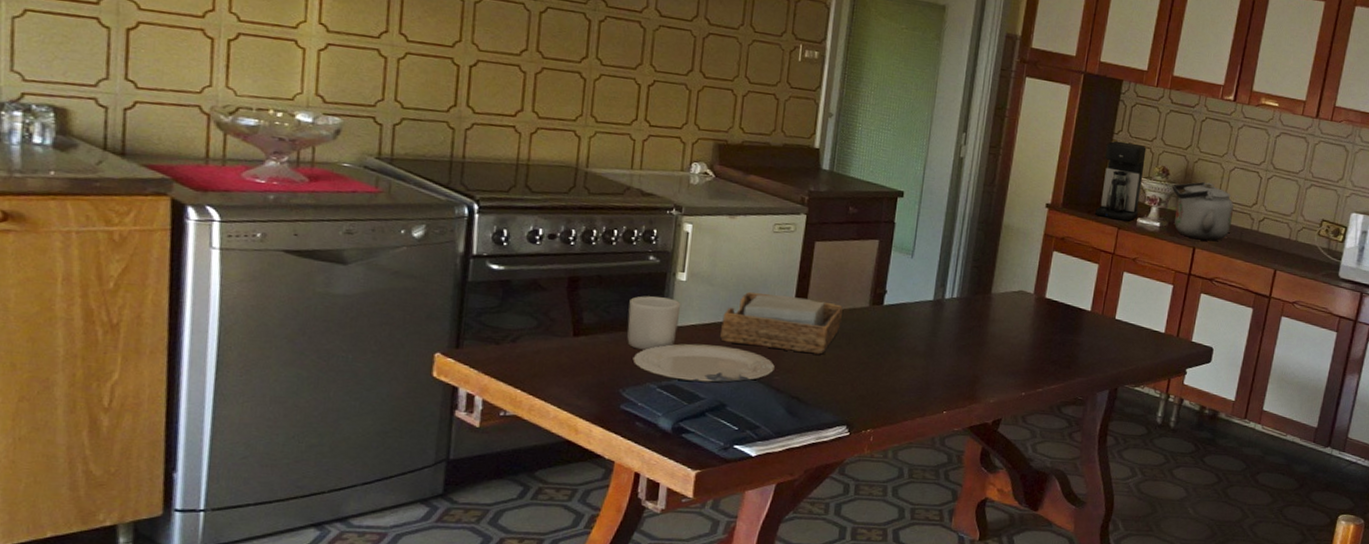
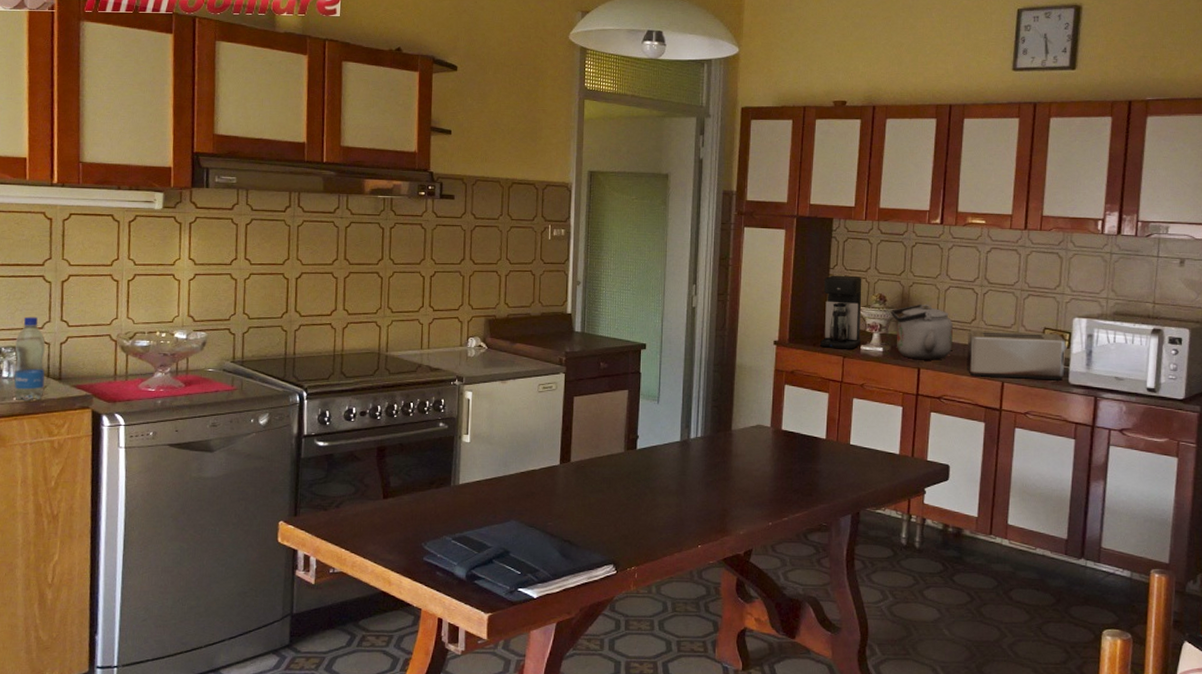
bottle: none [51,68,101,179] -> present [14,316,45,401]
mug: present [626,296,681,350] -> none [425,458,467,507]
plate: present [632,343,775,384] -> none [431,498,548,533]
napkin holder: present [719,291,843,355] -> none [500,447,602,500]
toaster: none [1242,214,1342,274] -> present [967,330,1067,381]

